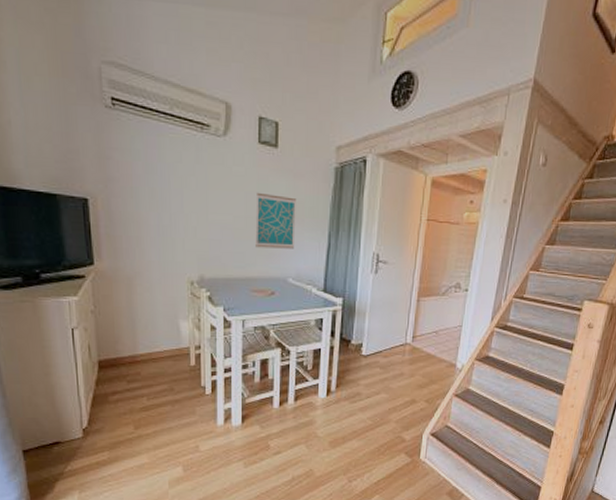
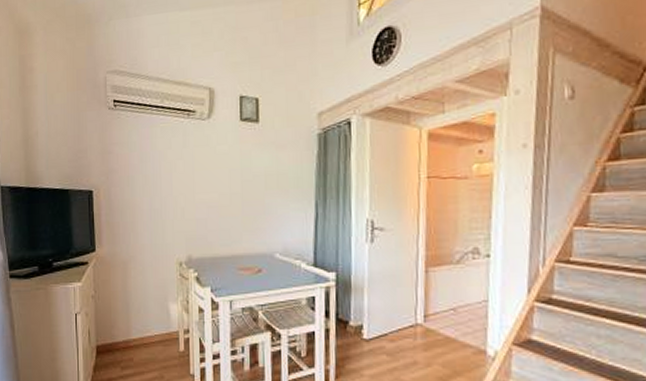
wall art: present [255,192,296,249] -> none [239,168,281,224]

